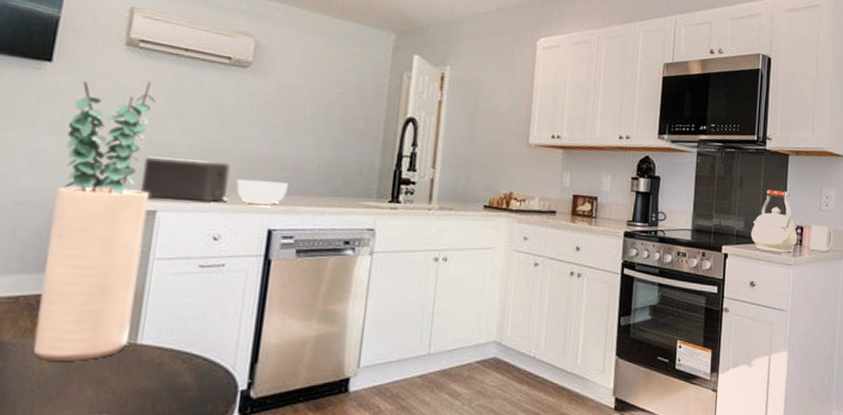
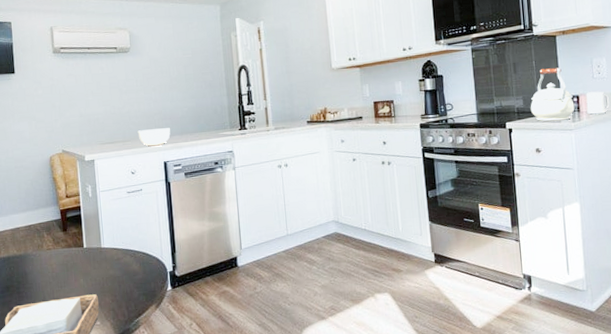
vase: present [32,81,157,361] -> none [32,74,96,263]
toaster: present [141,156,231,203] -> none [80,120,133,153]

